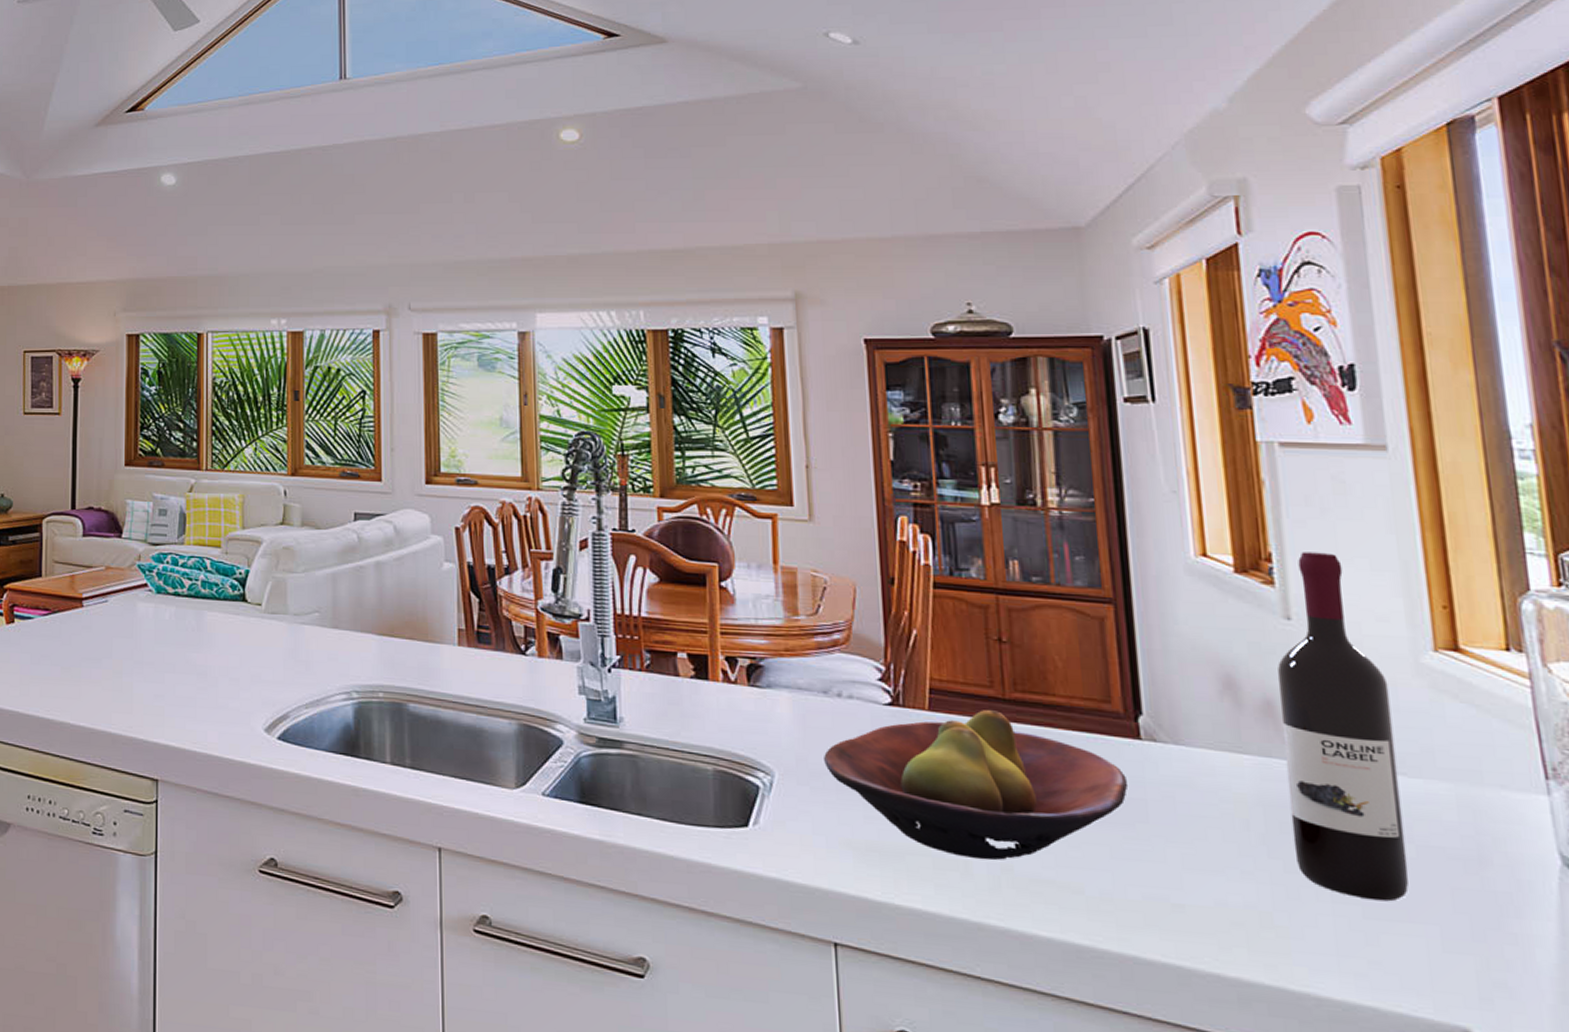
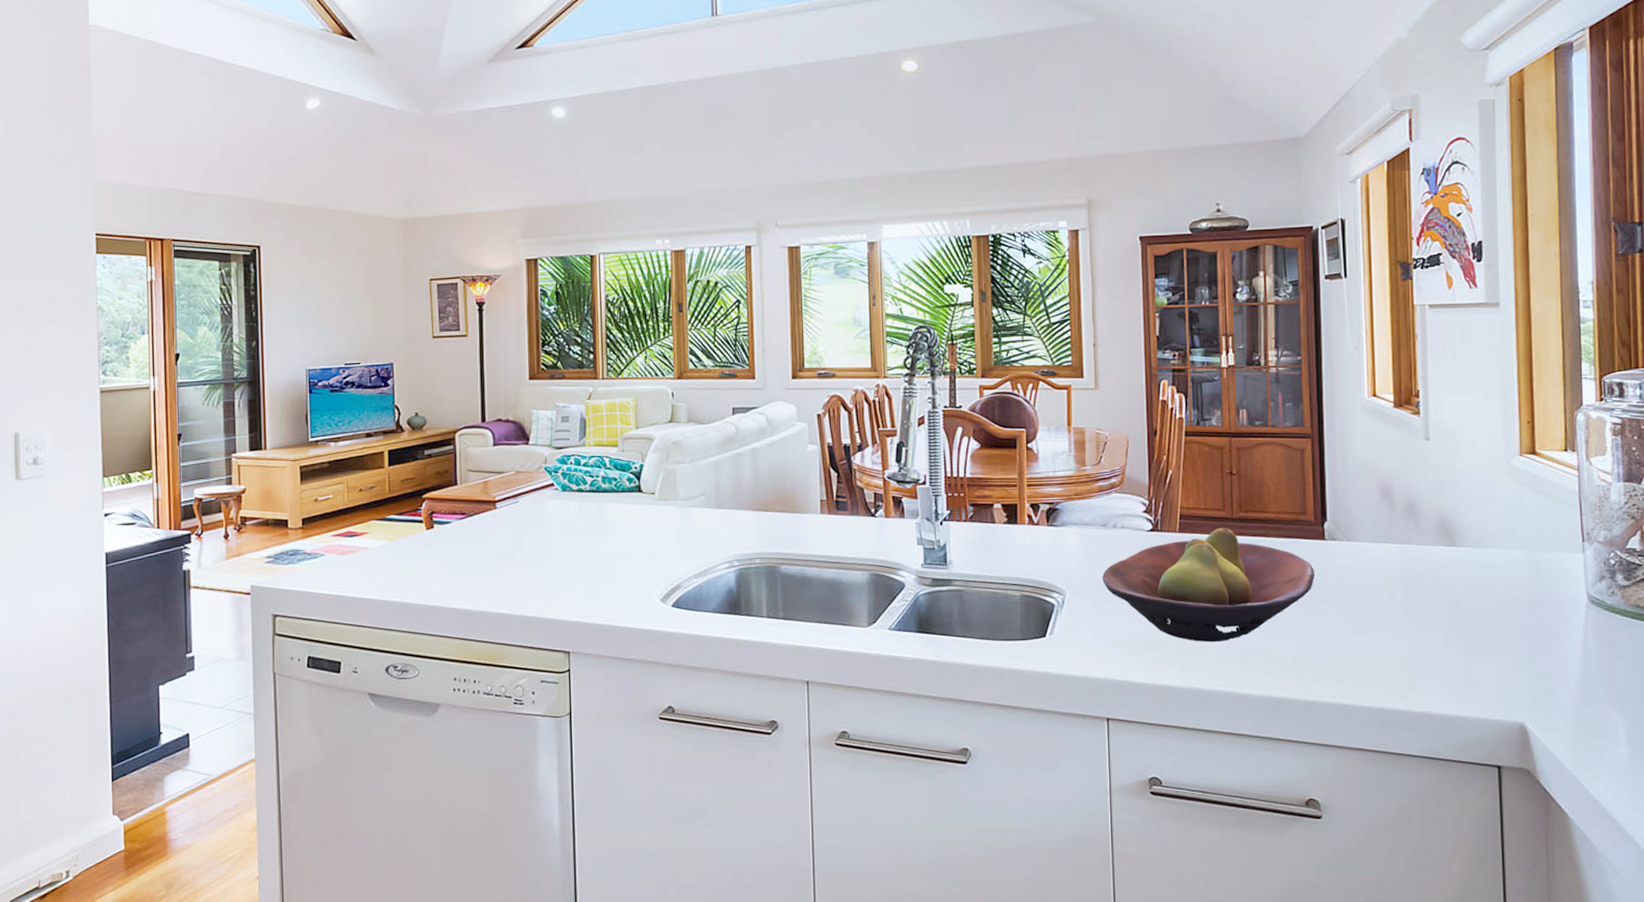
wine bottle: present [1276,552,1409,902] -> none [1418,387,1494,641]

